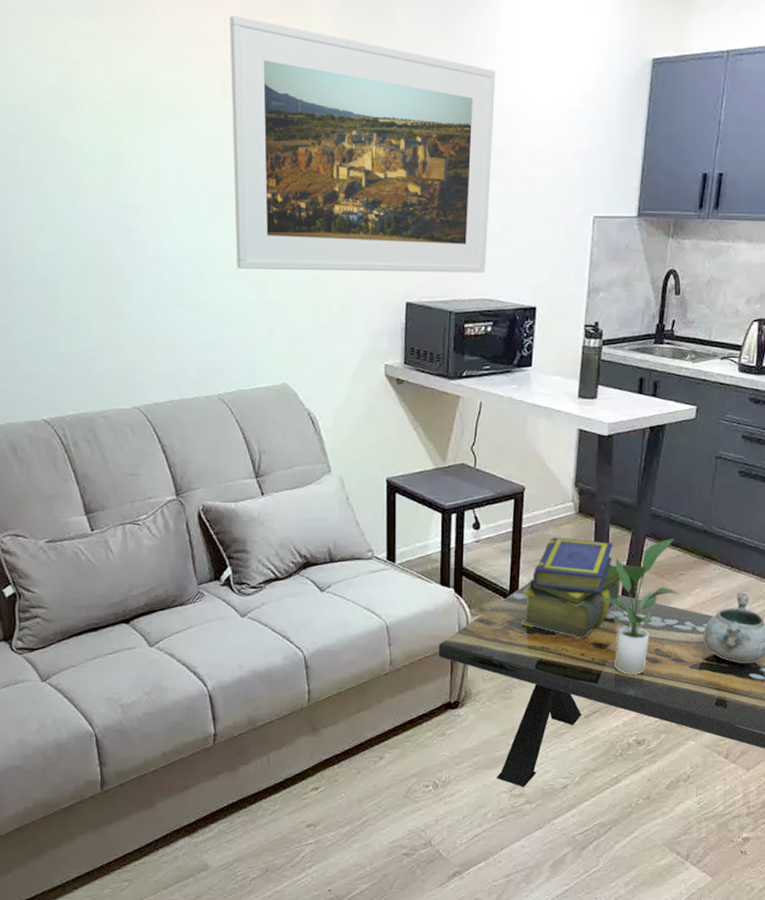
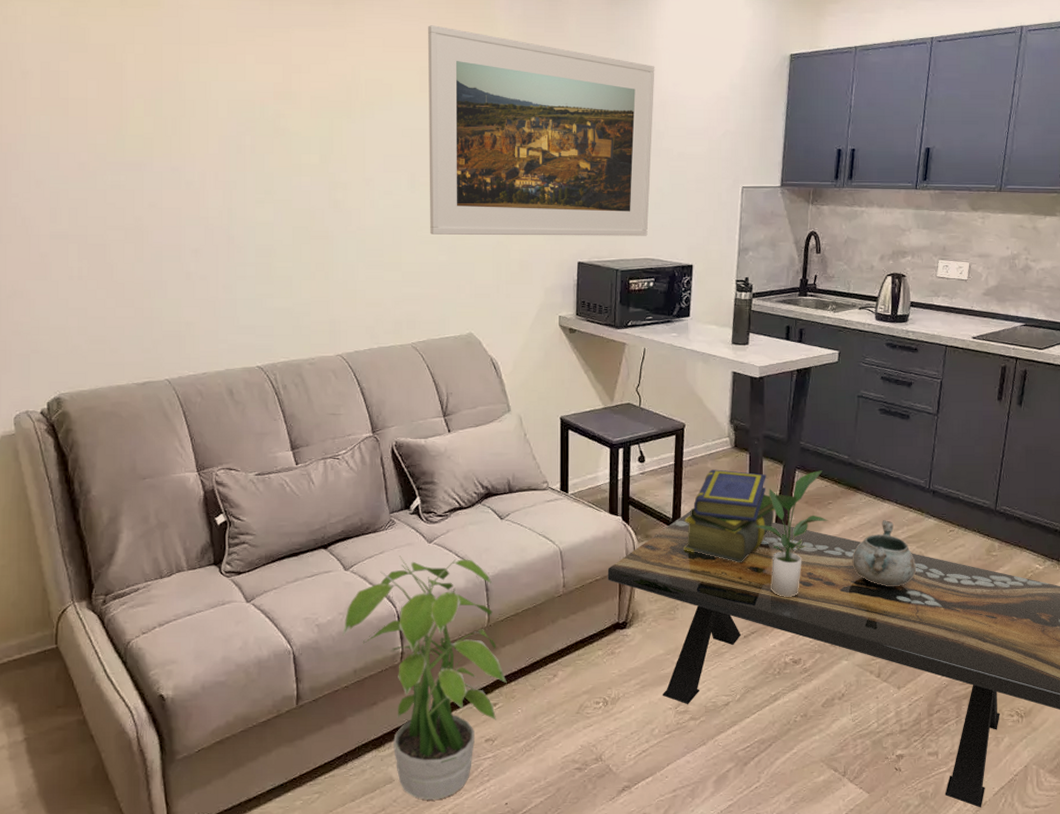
potted plant: none [149,631,329,887] -> present [342,556,507,800]

